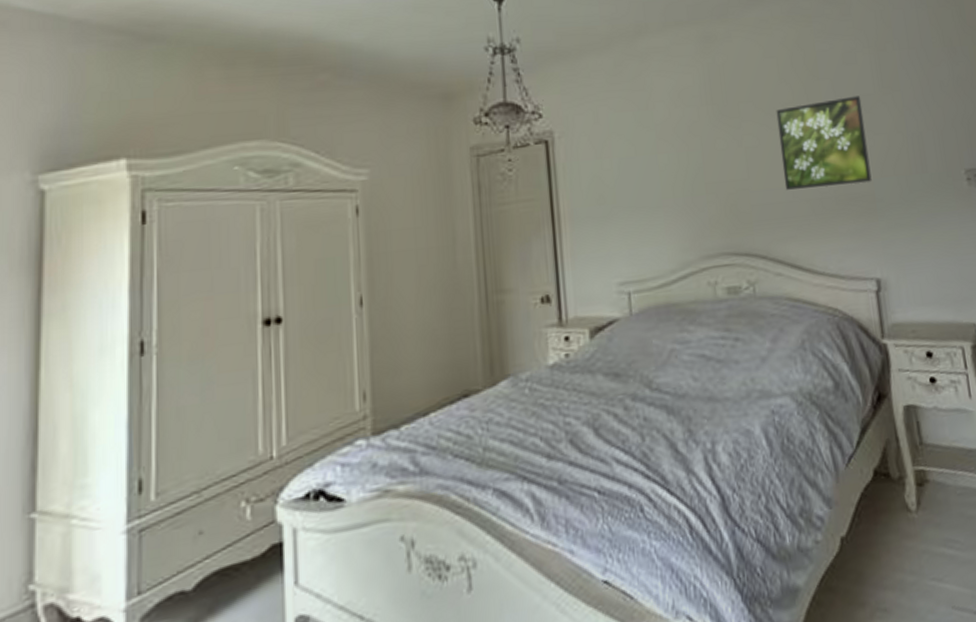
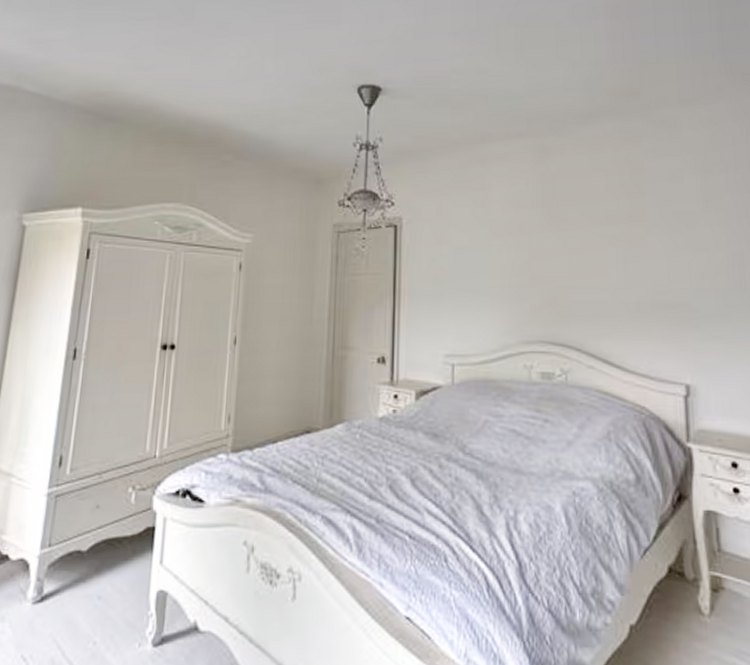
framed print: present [776,96,872,190] -> none [601,212,689,293]

